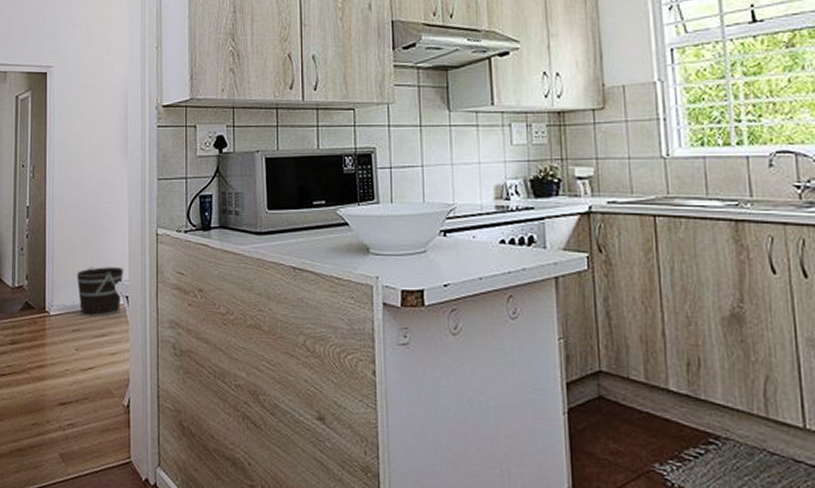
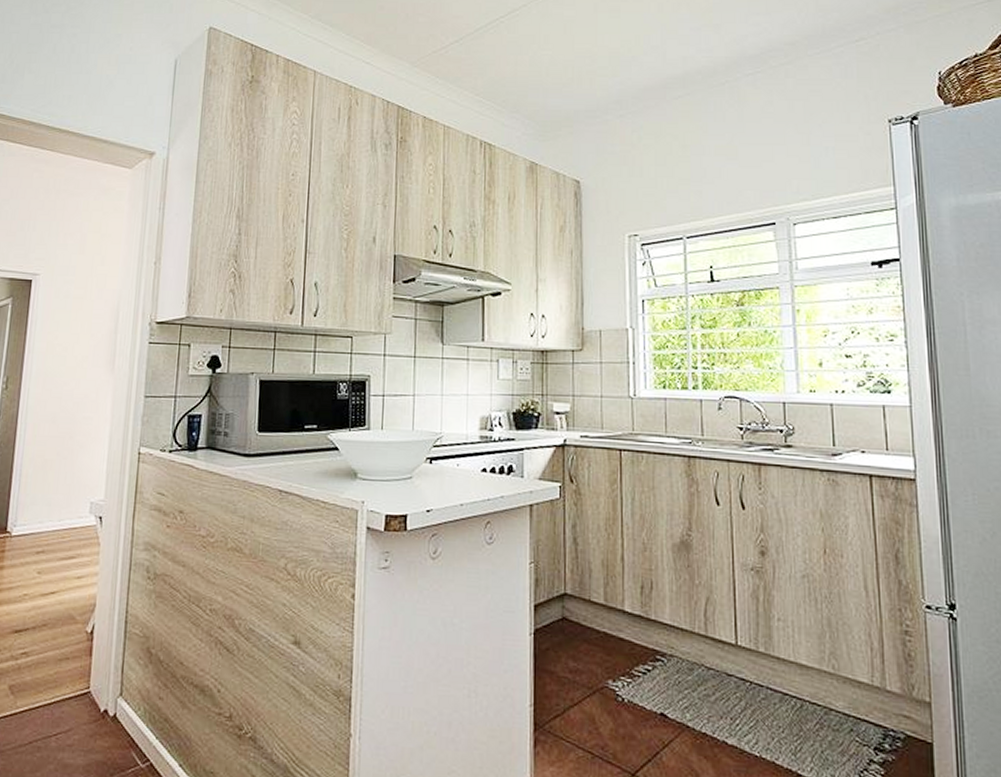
bucket: present [76,266,123,318] -> none [45,485,99,539]

